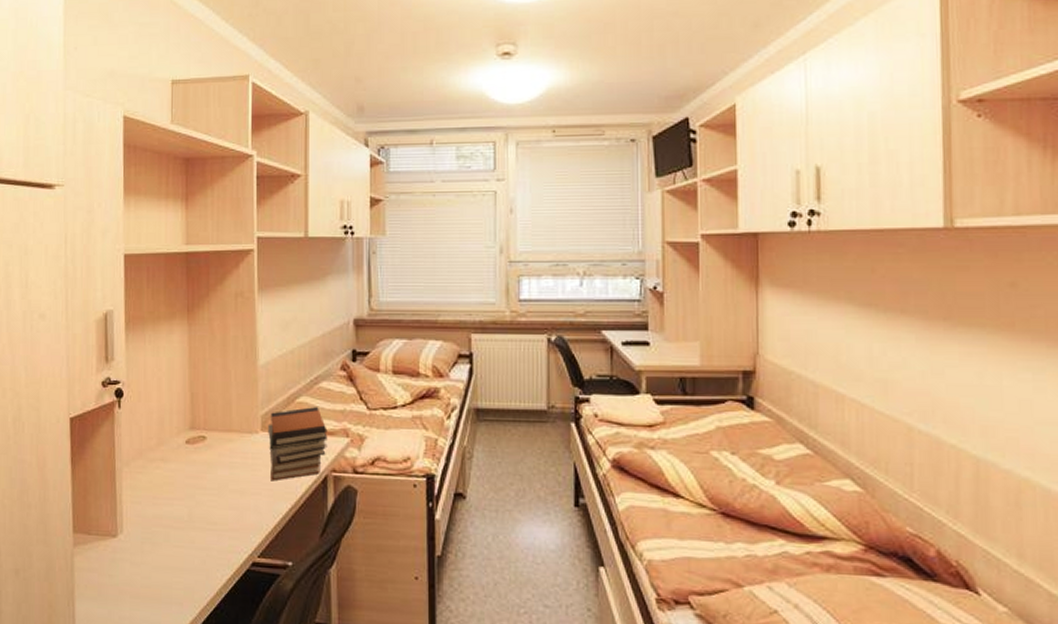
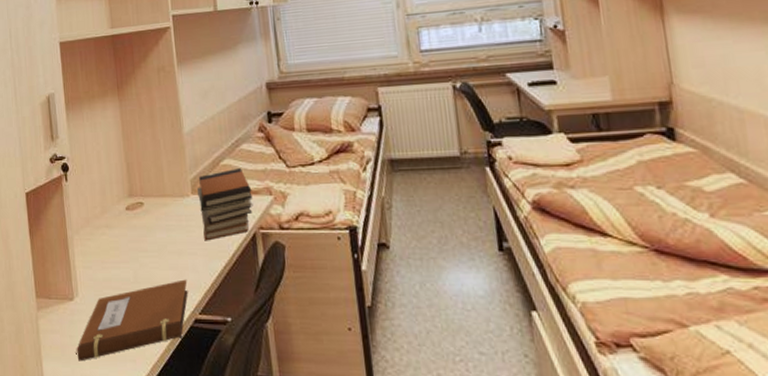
notebook: none [116,520,248,603] -> present [77,279,188,362]

